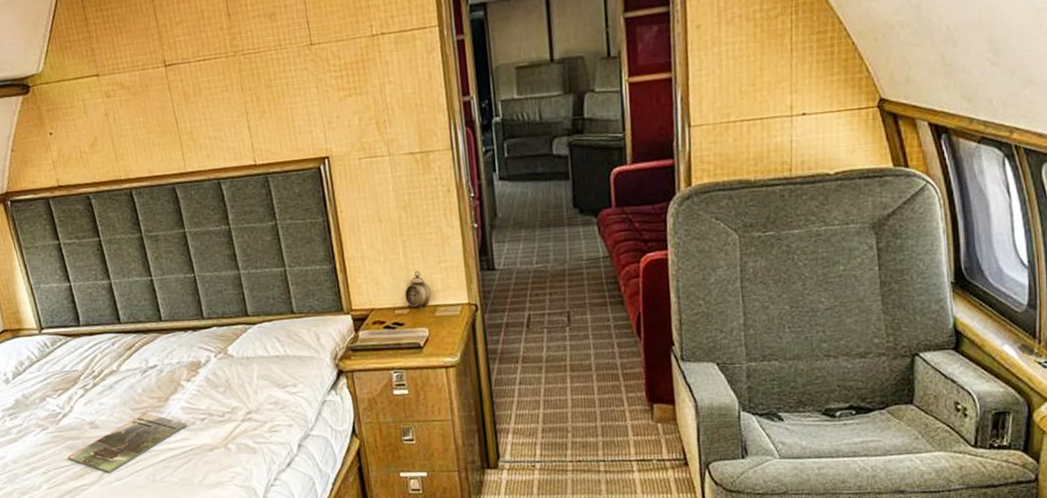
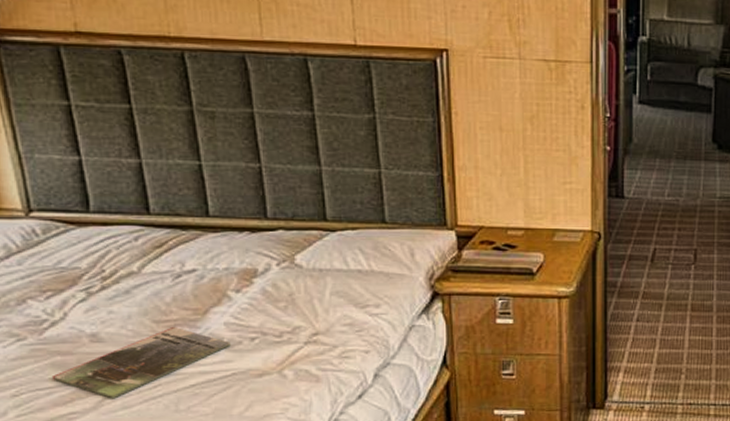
alarm clock: present [405,270,431,311] -> none [521,189,550,234]

